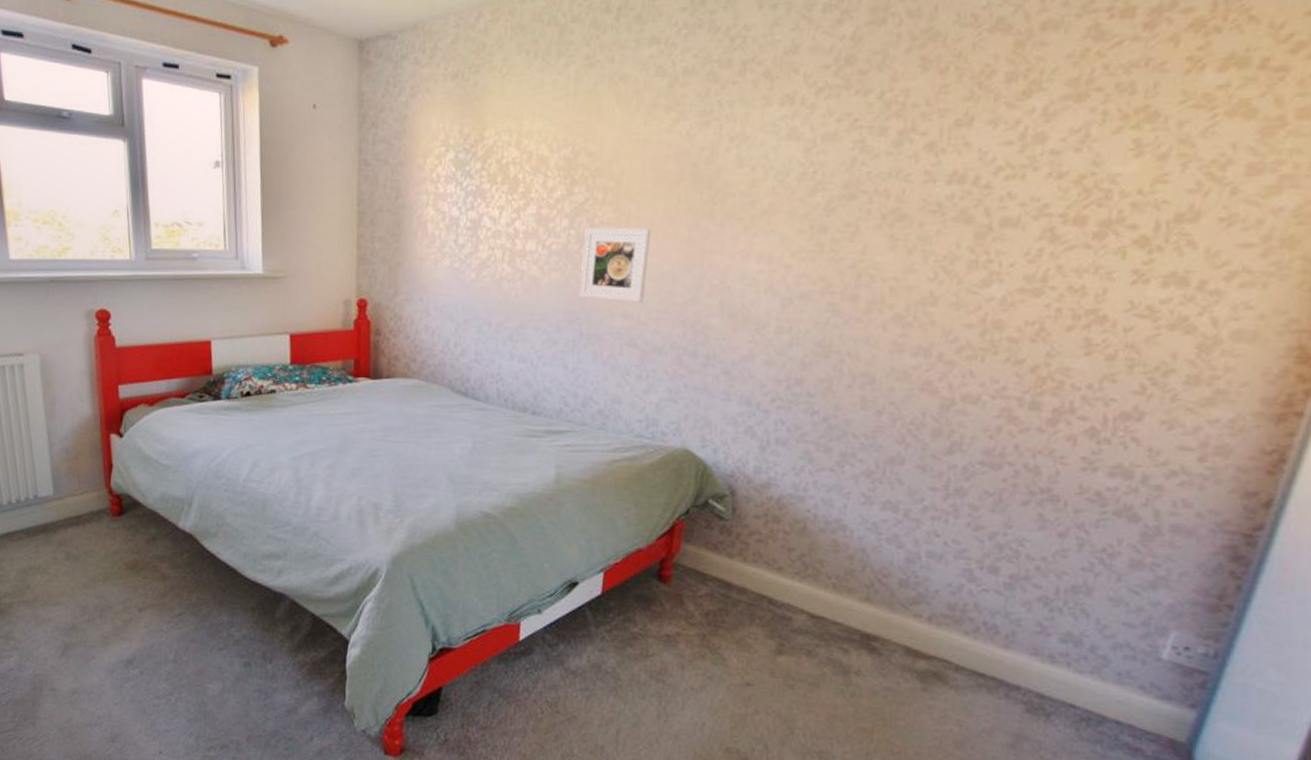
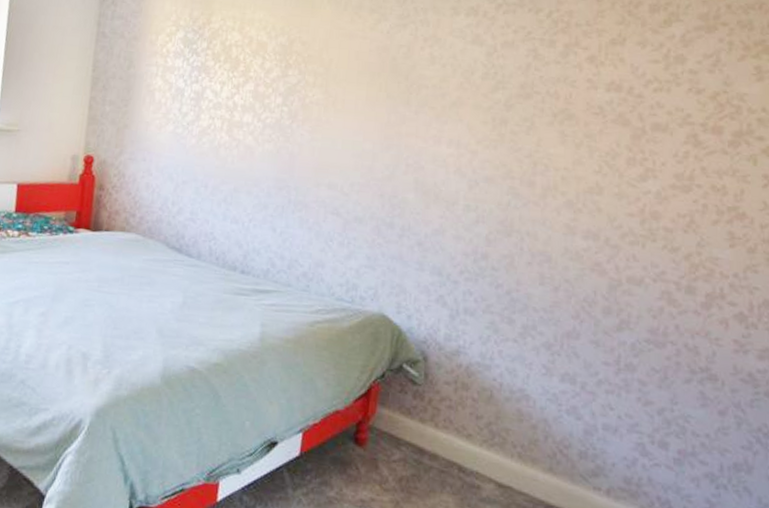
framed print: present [579,228,652,304] -> none [289,106,356,176]

